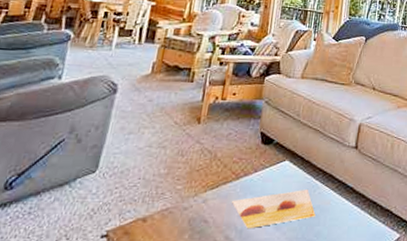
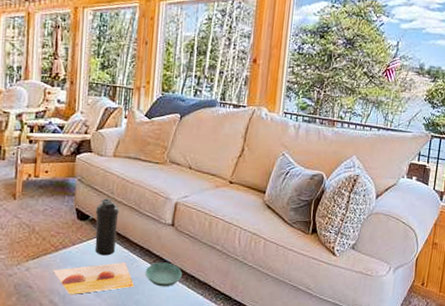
water bottle: none [277,121,304,183] -> present [95,198,119,256]
saucer: none [327,188,365,216] -> present [145,262,183,287]

